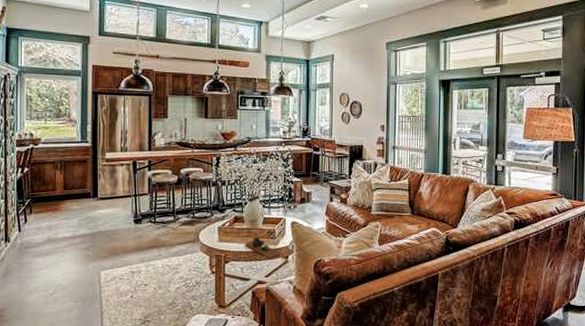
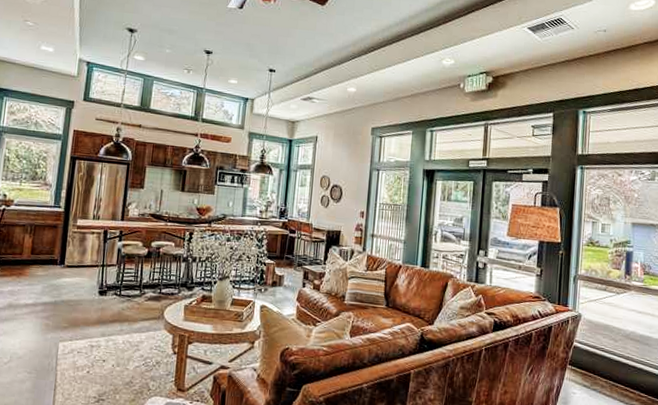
decorative tray: present [245,236,281,260] -> none [210,318,247,344]

